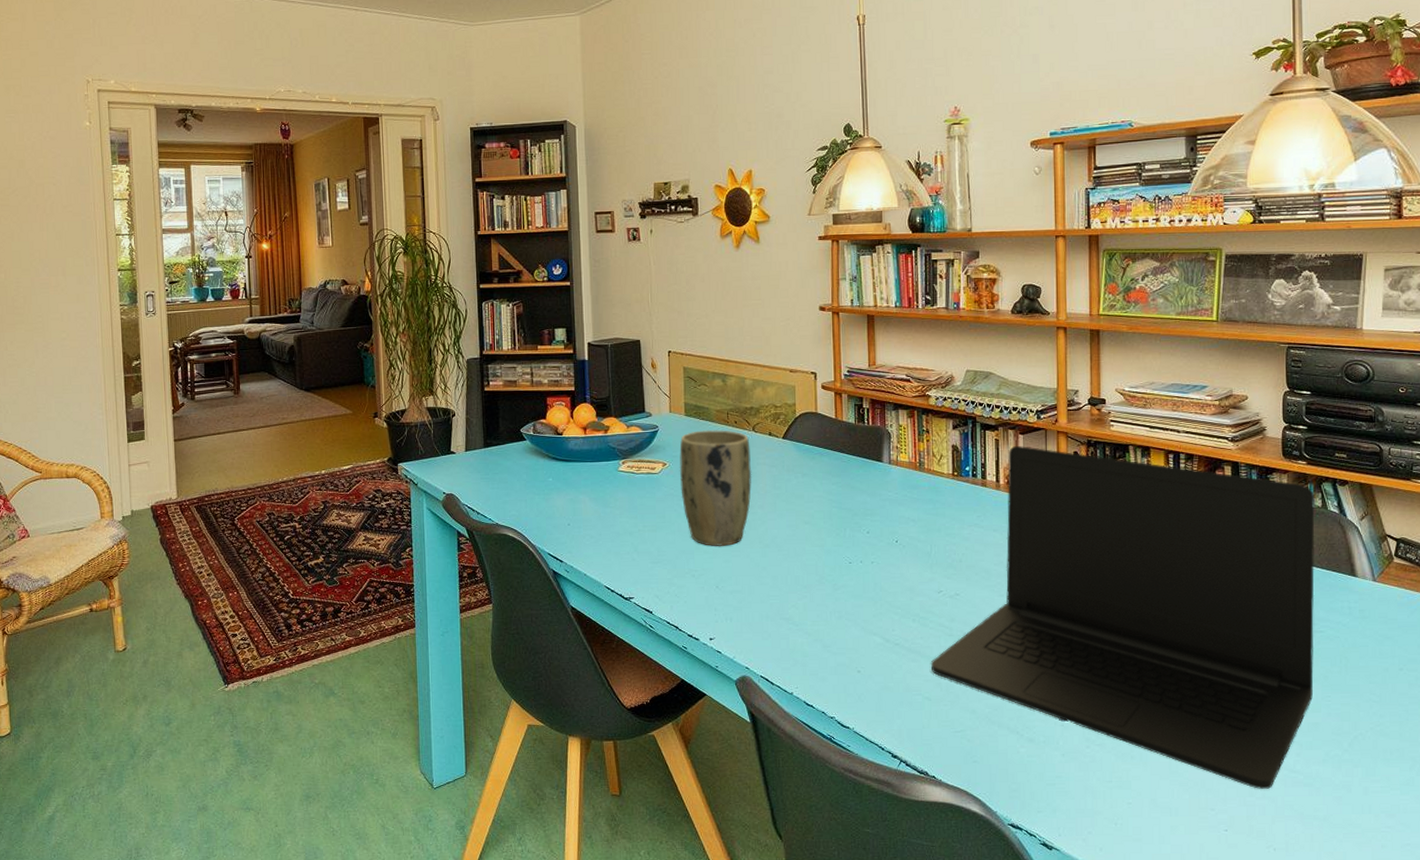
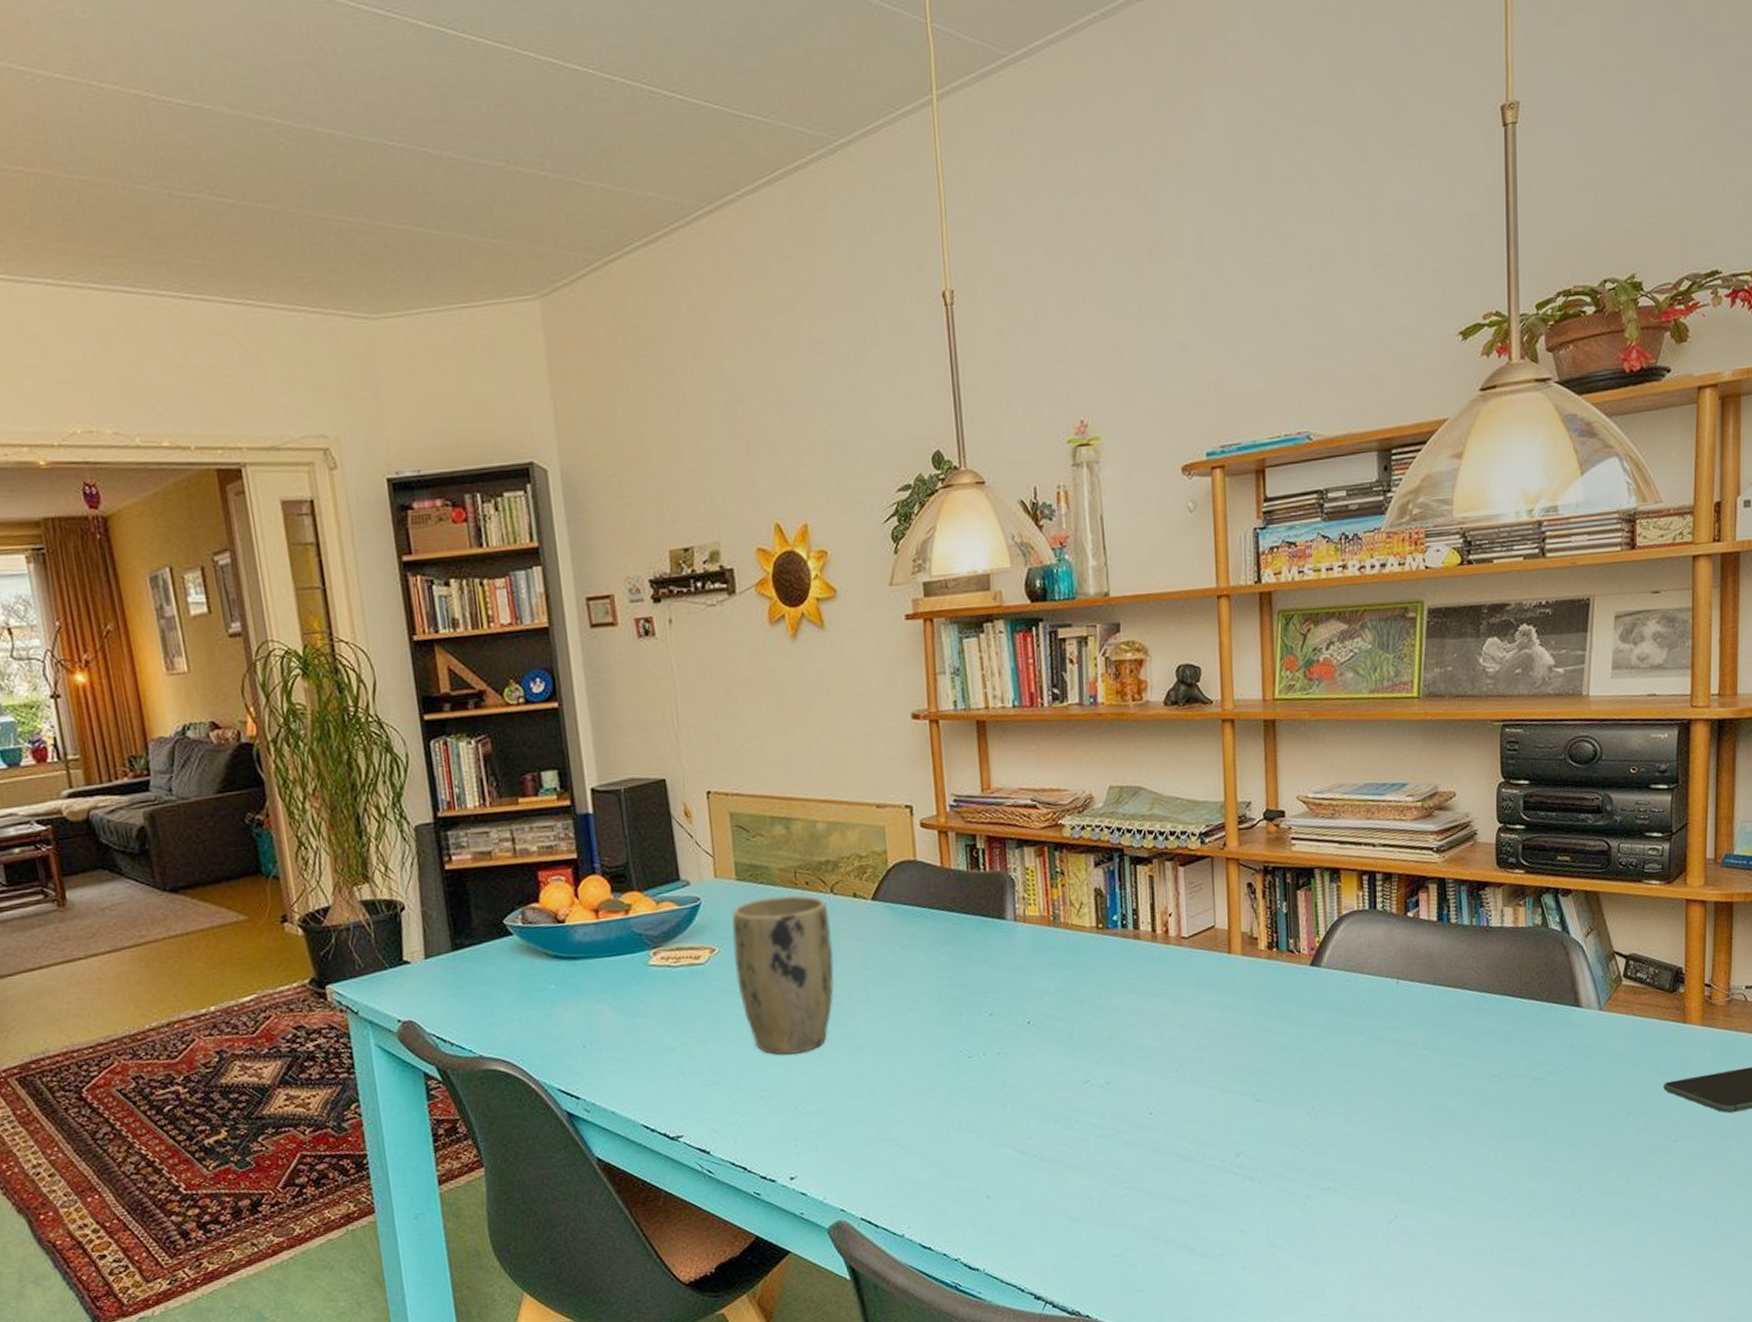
laptop: present [930,445,1316,789] -> none [1078,881,1535,1277]

